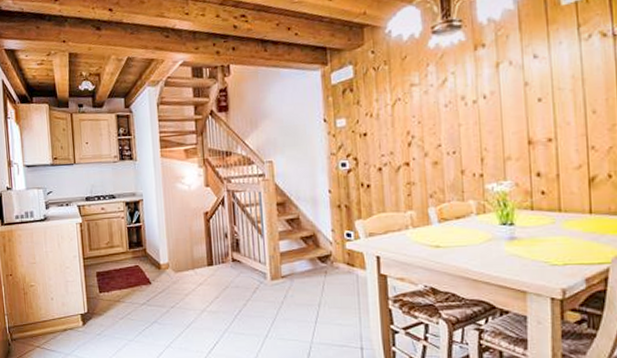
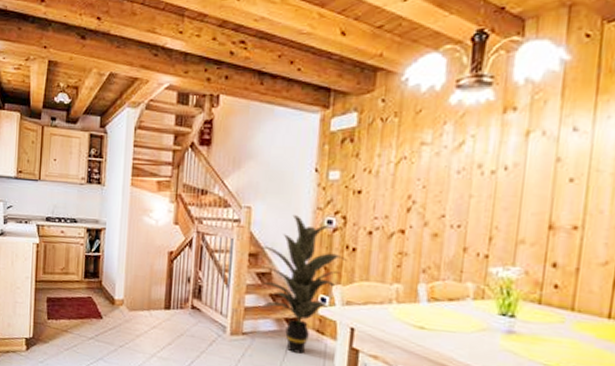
indoor plant: none [286,163,363,287] -> present [260,215,347,354]

